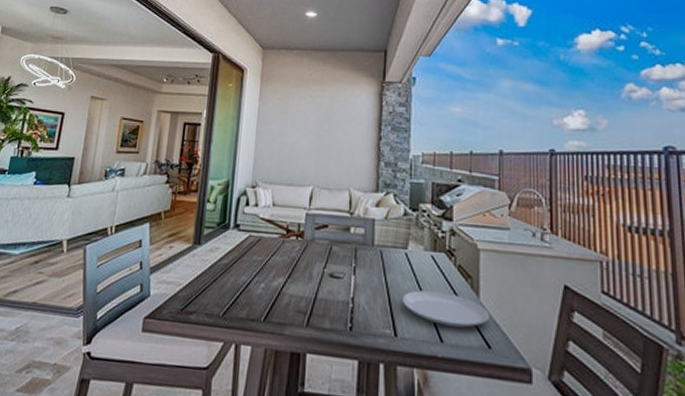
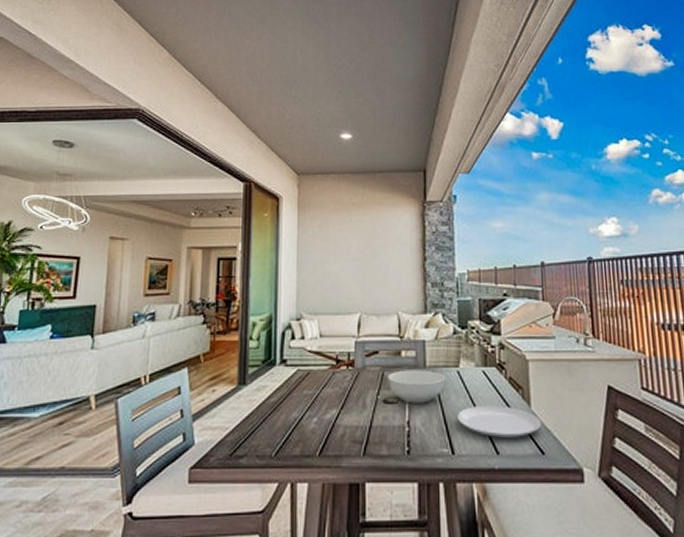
bowl: none [335,246,393,282] -> present [387,370,446,404]

